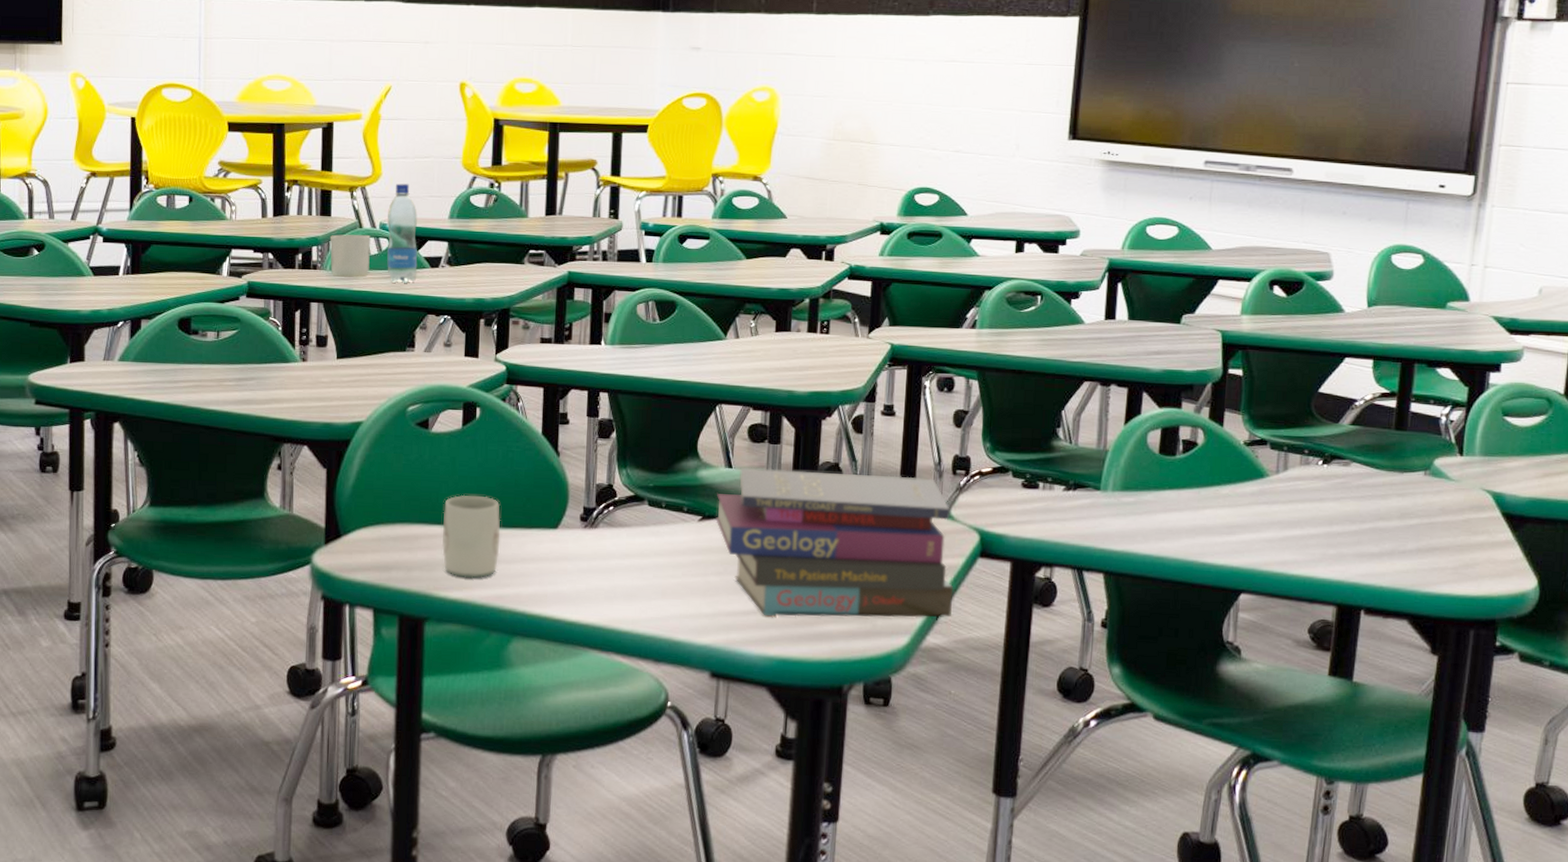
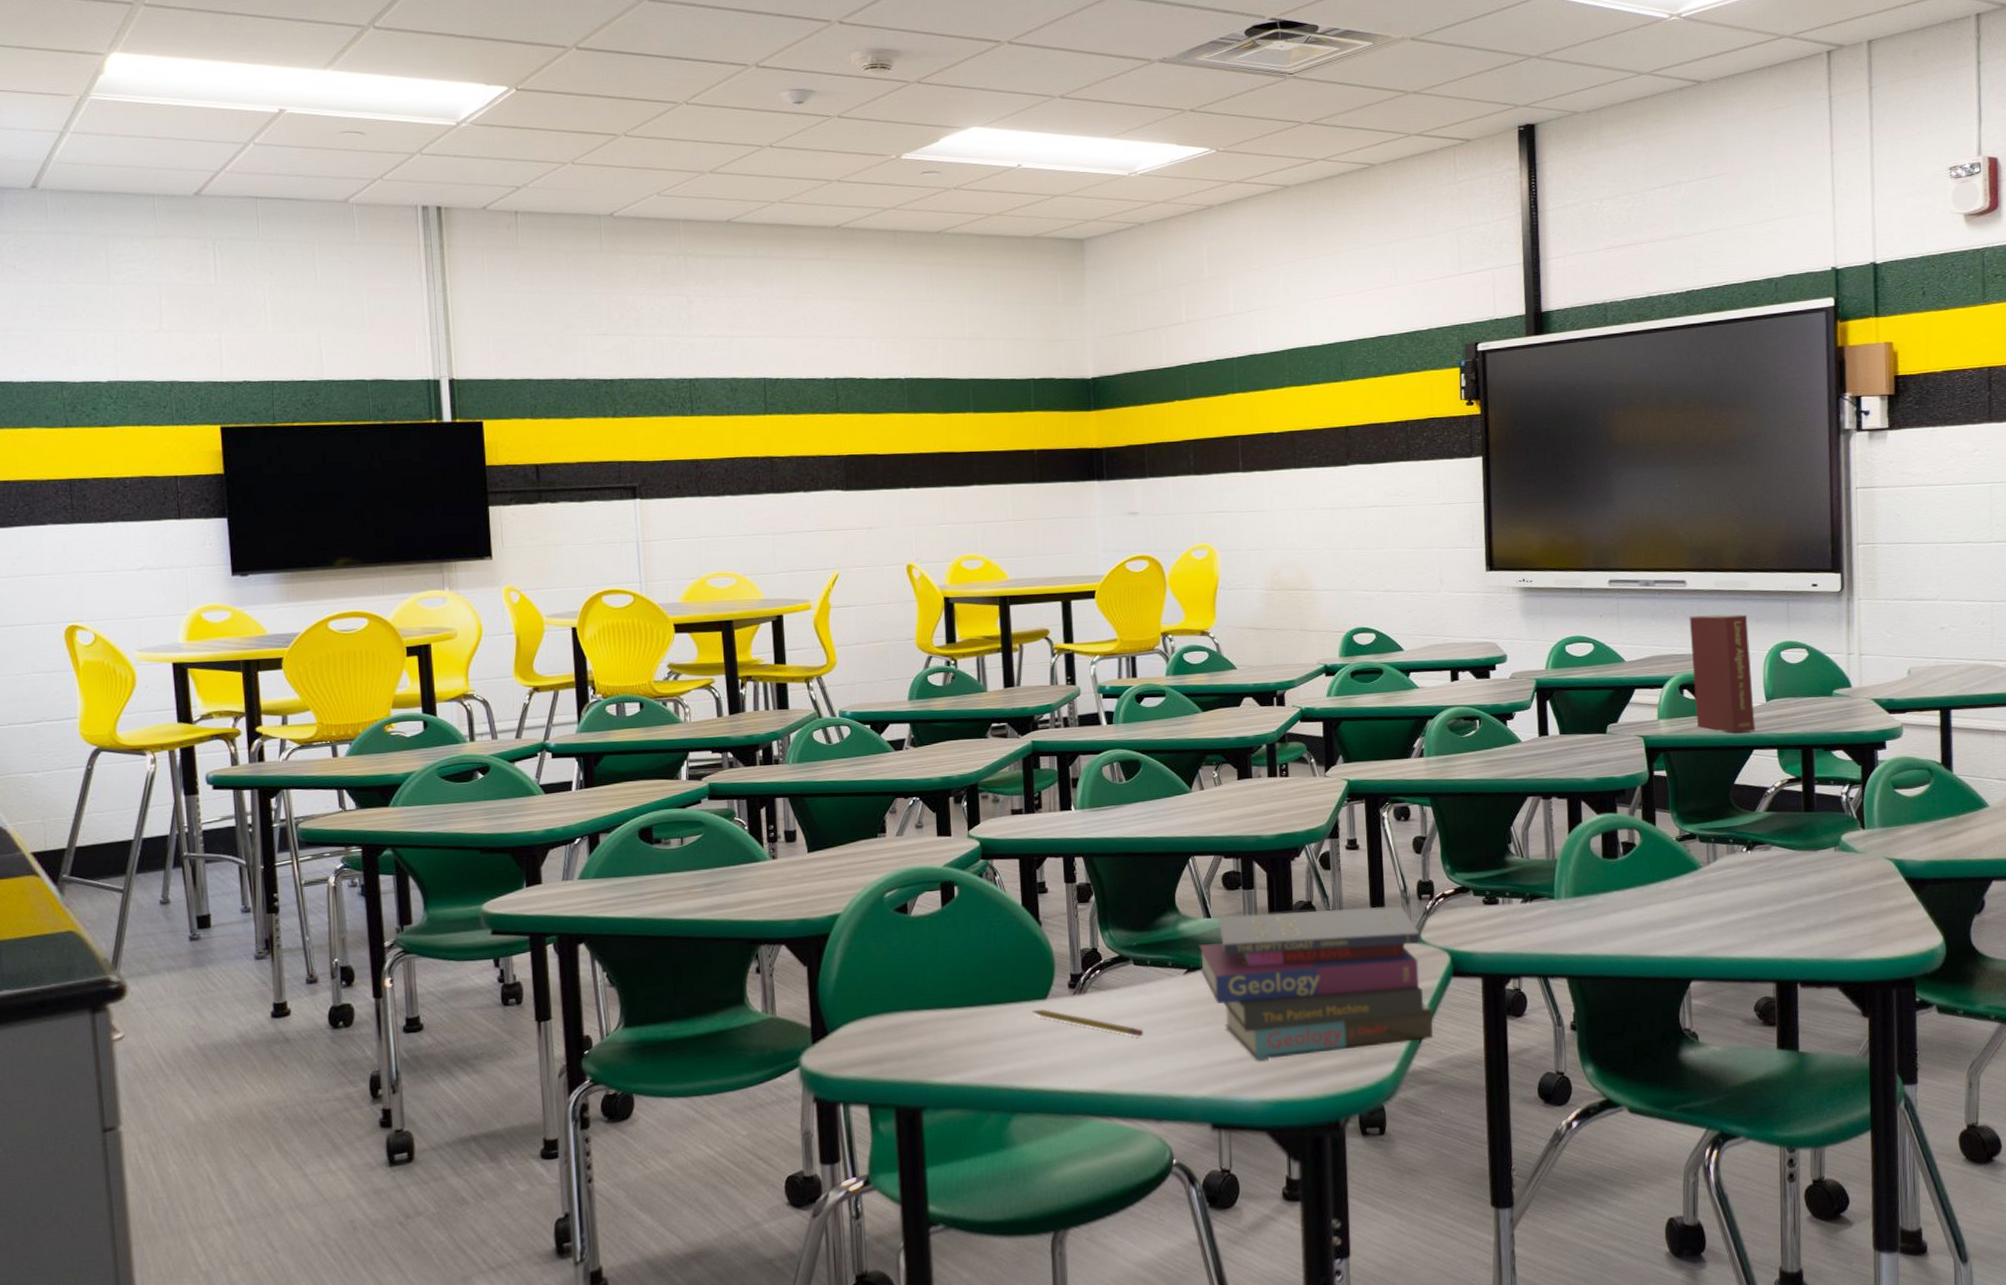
mug: present [329,234,371,278] -> none [789,725,833,770]
bottle: present [387,183,418,283] -> none [846,669,882,770]
mug: present [442,494,501,579] -> none [930,975,992,1061]
pencil: none [542,538,652,578] -> present [1032,1009,1144,1038]
book: none [1284,206,1359,339] -> present [1689,614,1756,733]

